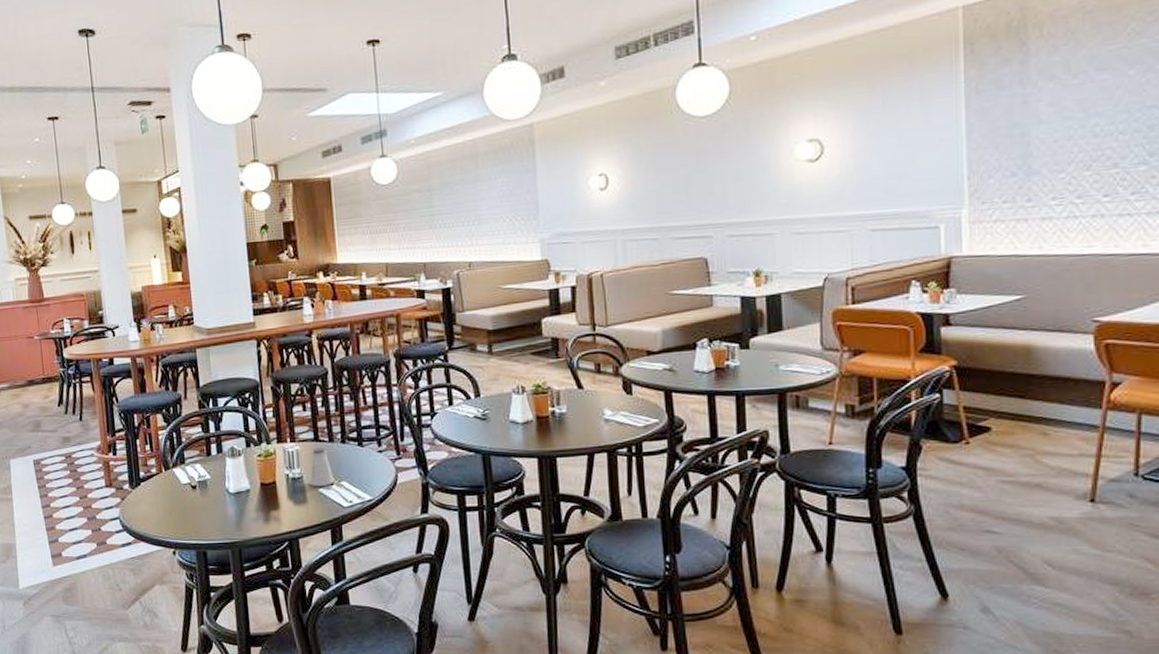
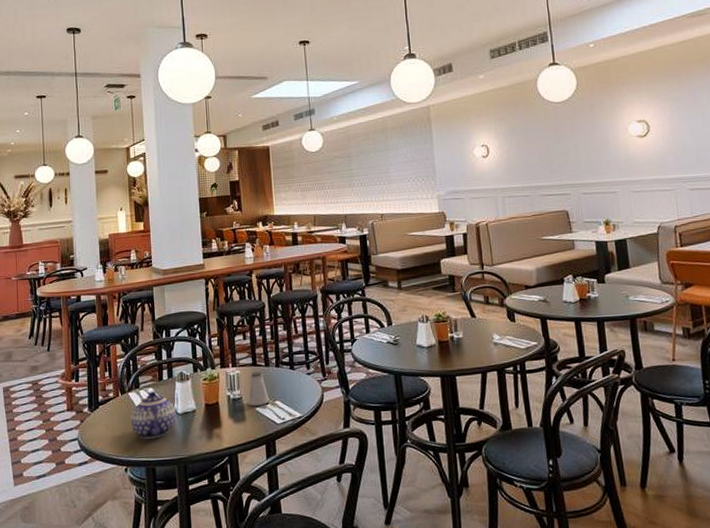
teapot: none [177,467,228,520] -> present [131,391,176,439]

